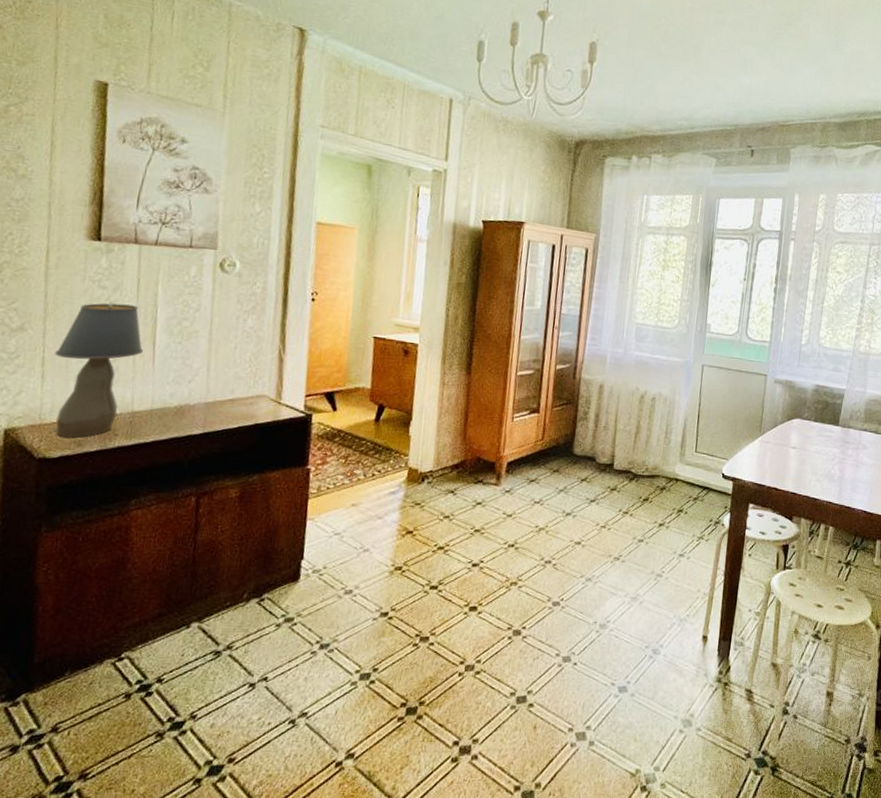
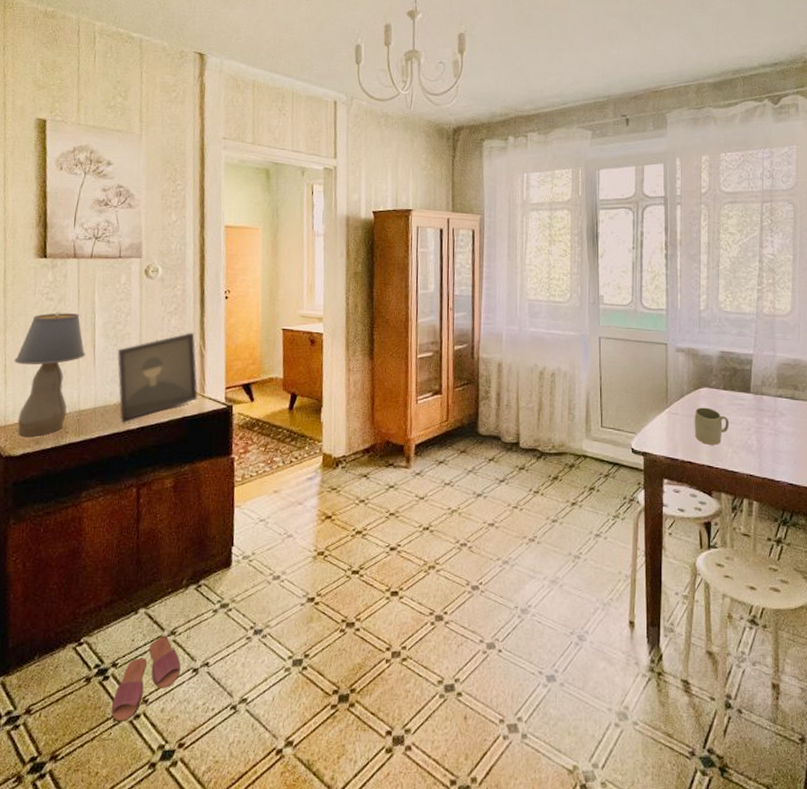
slippers: none [153,651,236,738] -> present [112,637,181,722]
picture frame: none [180,334,275,428] -> present [117,332,198,424]
mug: none [783,437,817,473] -> present [694,407,730,445]

